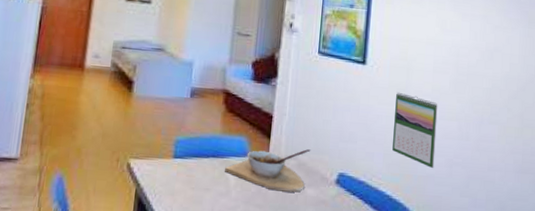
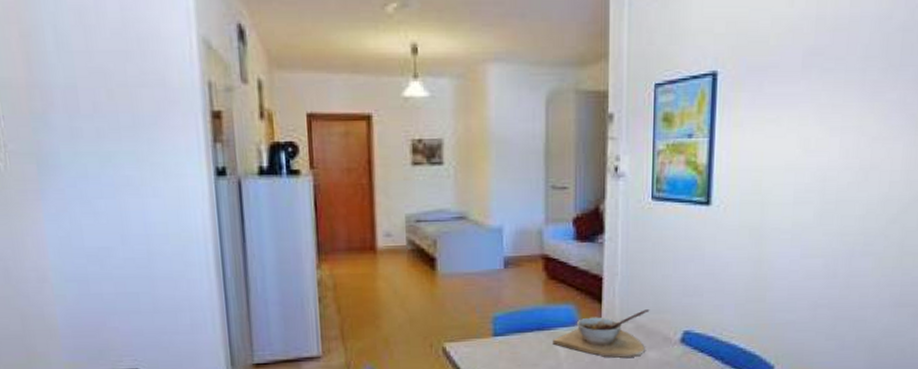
calendar: present [392,92,438,169] -> none [745,232,800,314]

